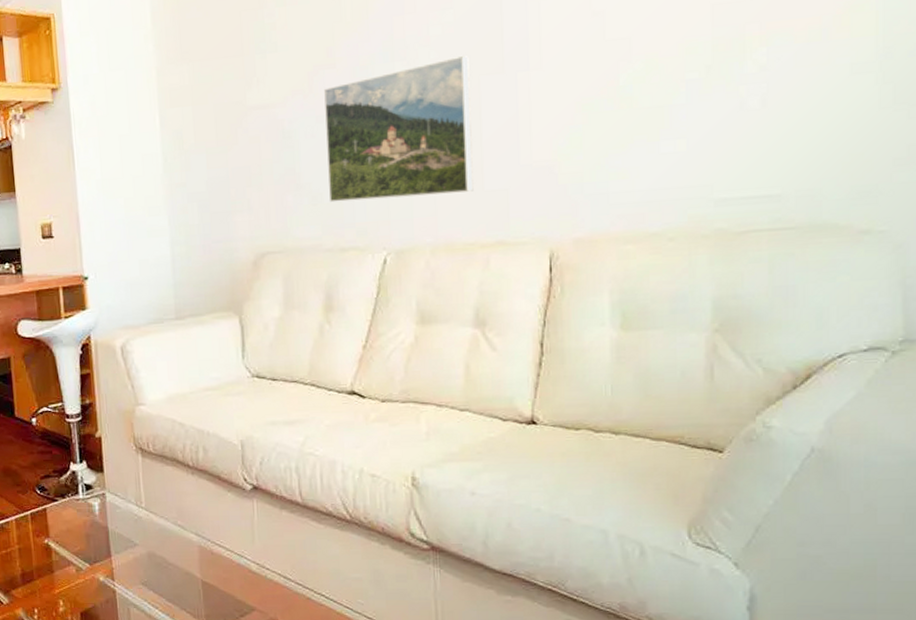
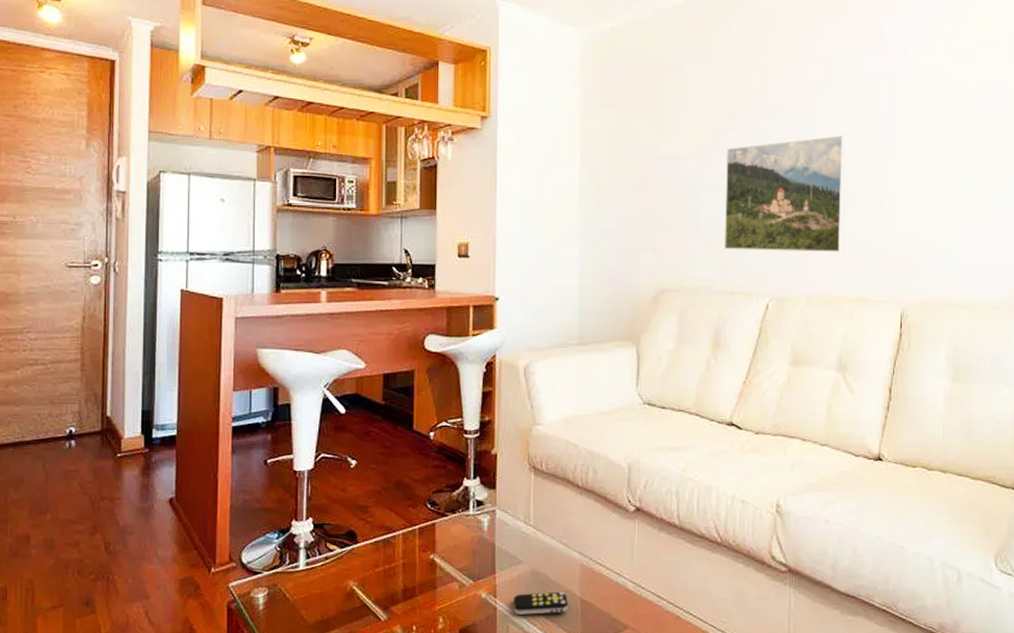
remote control: none [132,575,189,597] -> present [513,592,568,615]

